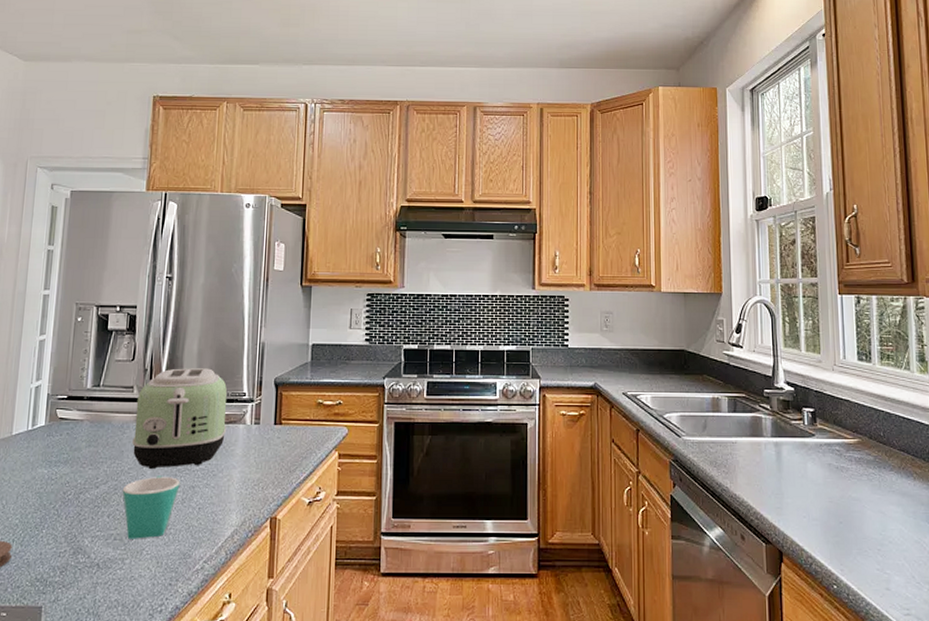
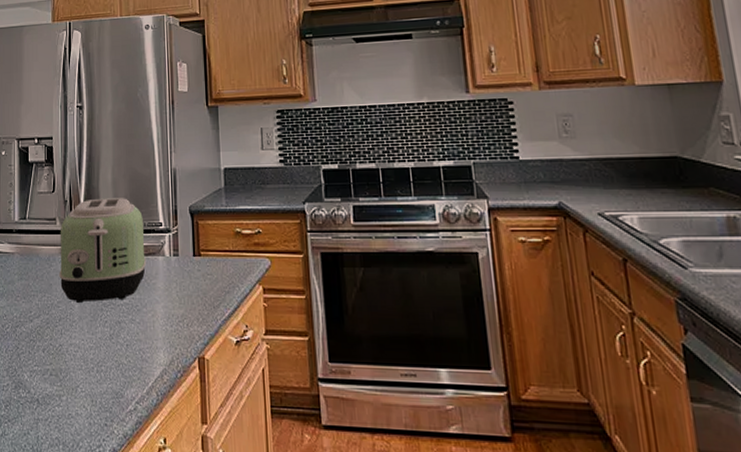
mug: present [122,476,180,539] -> none [54,310,107,376]

